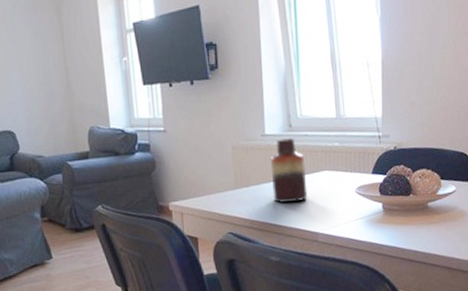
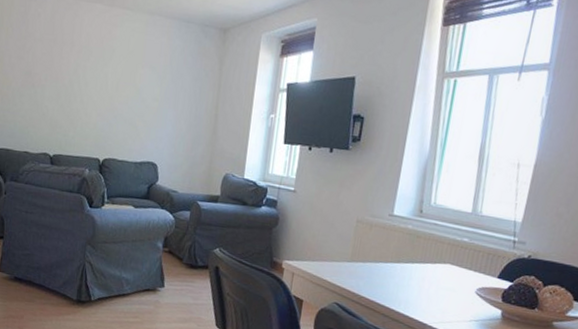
vase: present [270,138,308,204] -> none [387,222,429,289]

